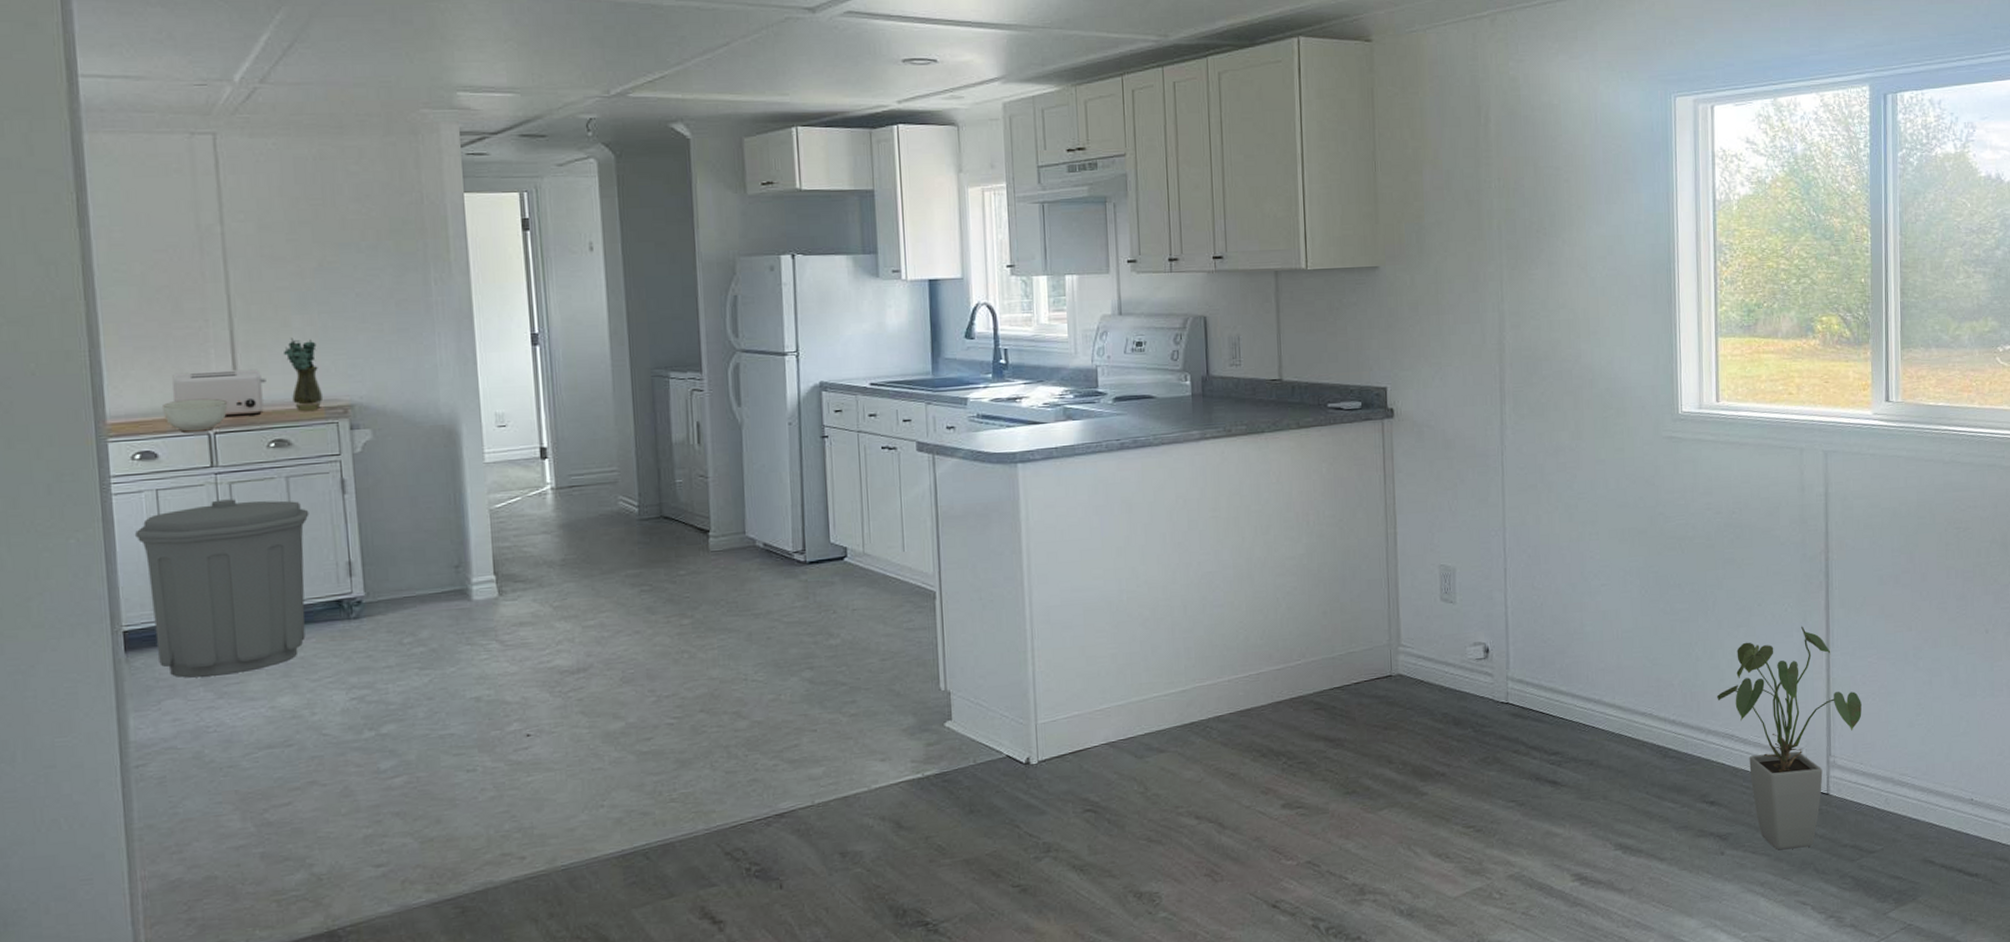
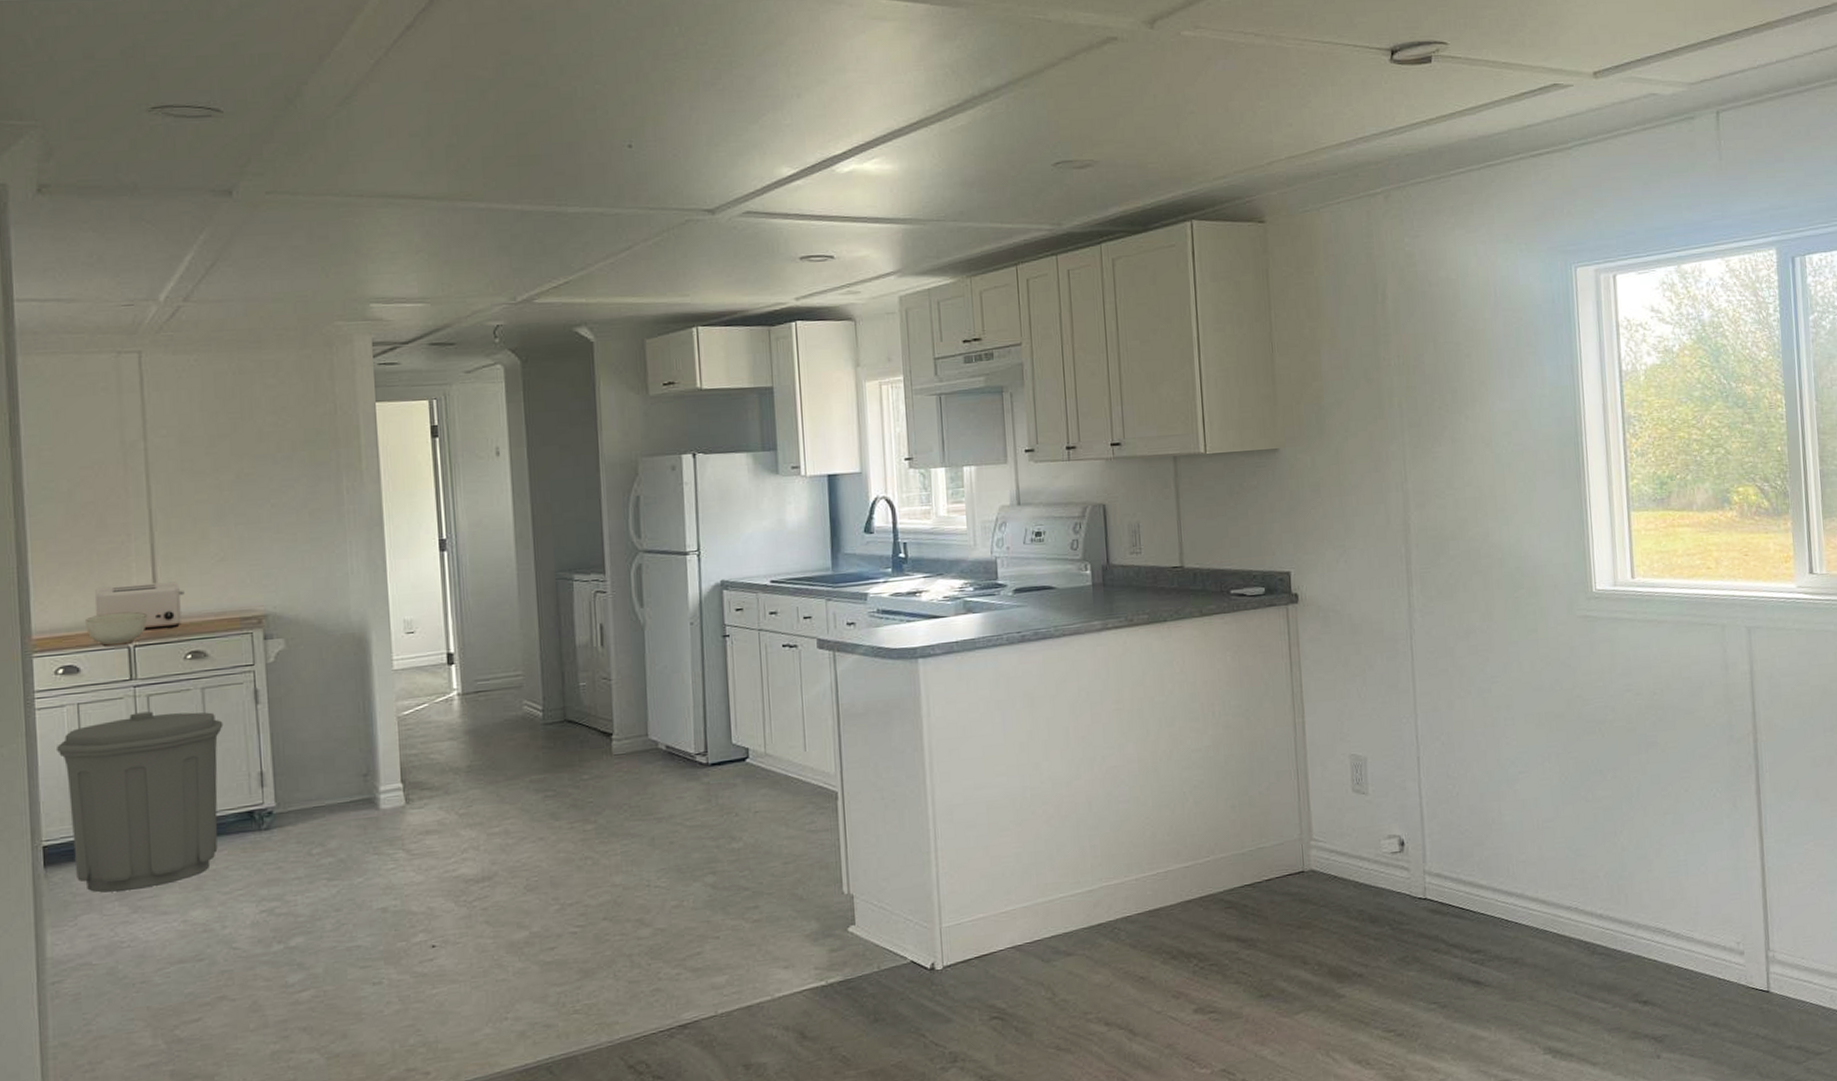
vase: present [284,338,324,412] -> none [202,549,239,624]
house plant: present [1717,626,1862,850] -> none [1646,812,1801,1053]

